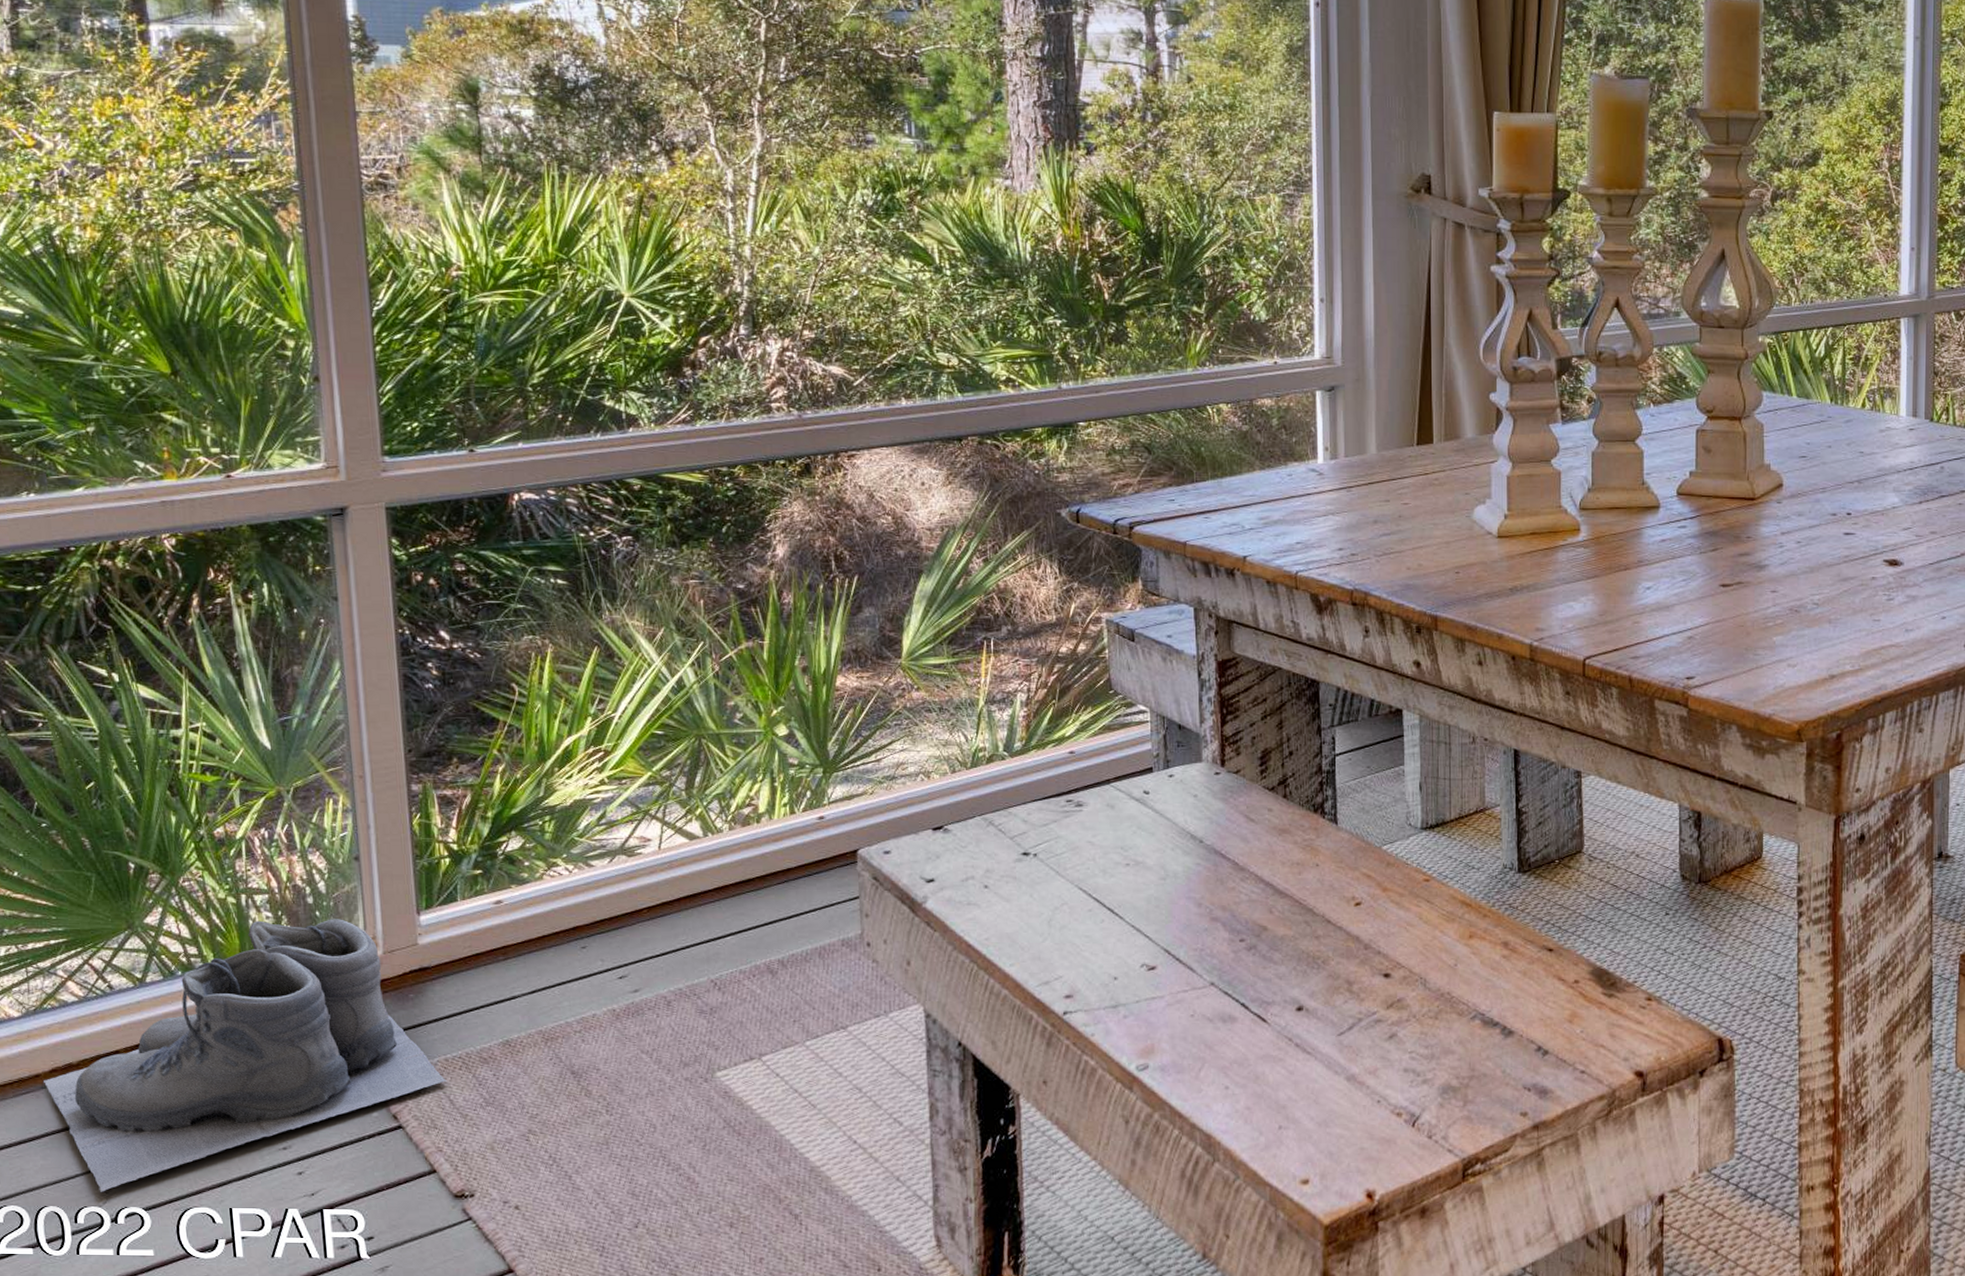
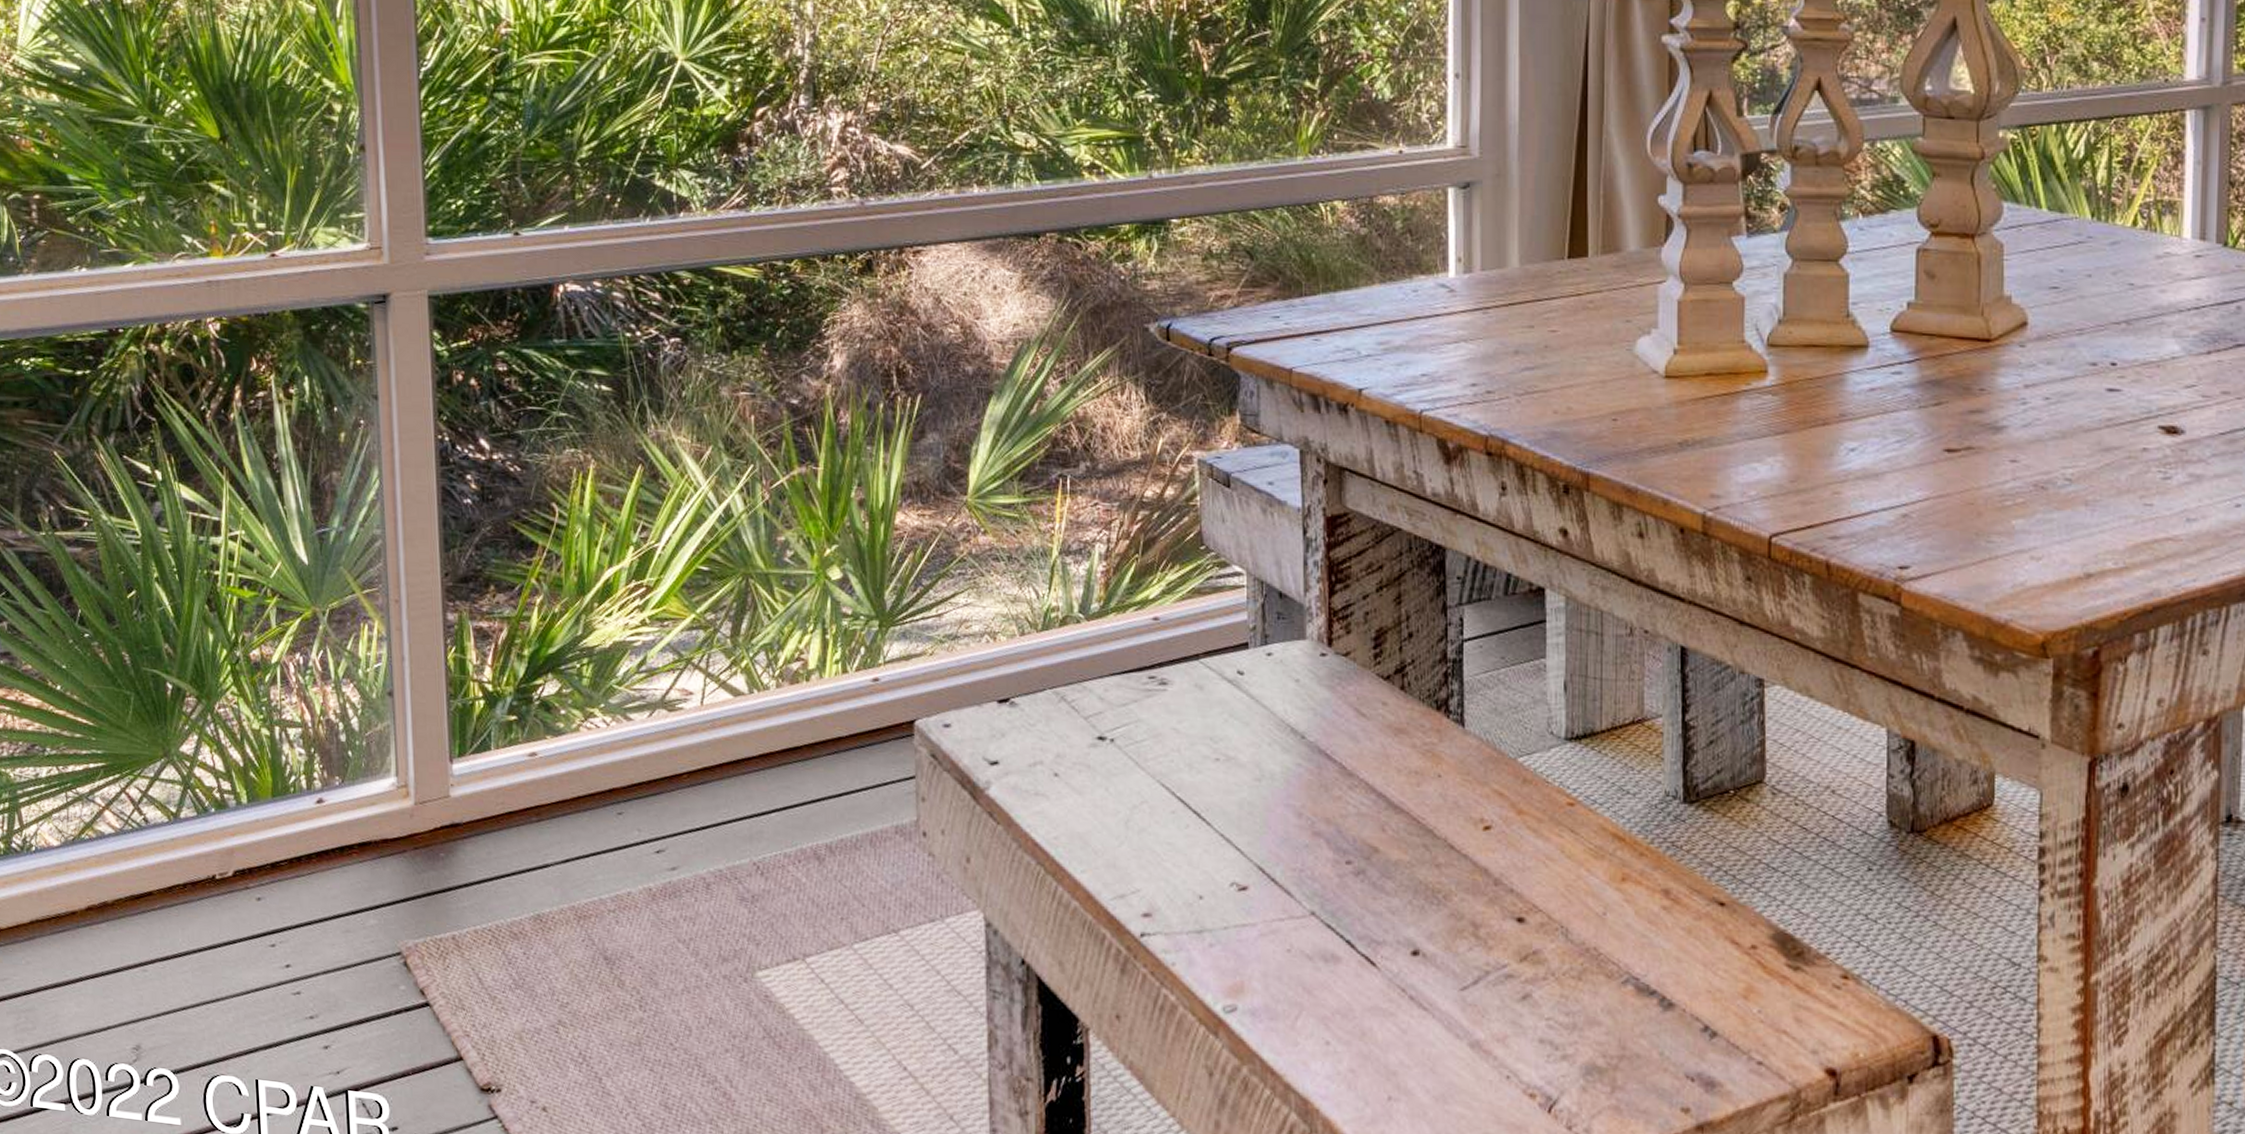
boots: present [44,919,447,1192] -> none [80,757,476,1049]

